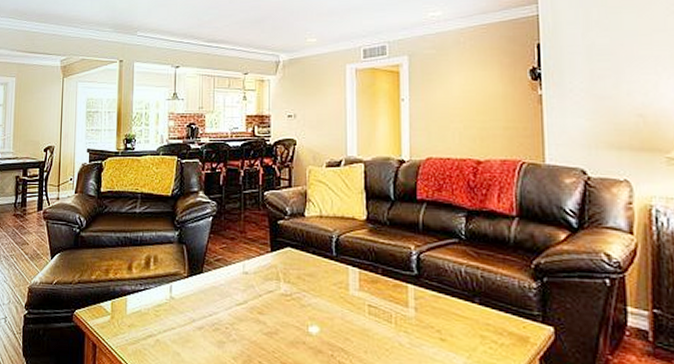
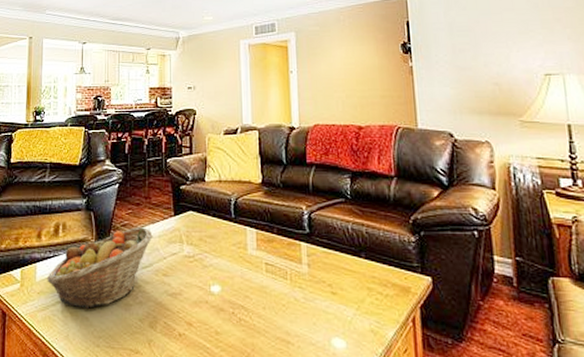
fruit basket: none [138,262,248,344] -> present [47,227,153,309]

